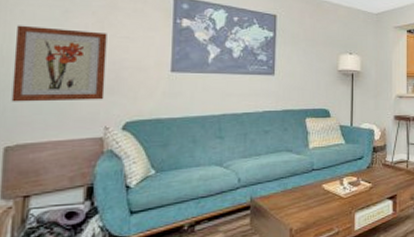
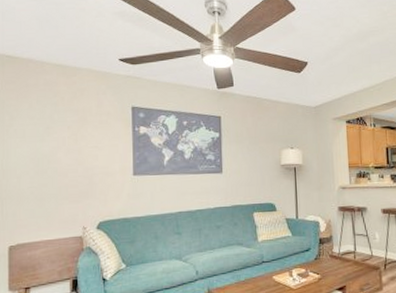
wall art: present [11,25,107,102] -> none [11,142,81,208]

